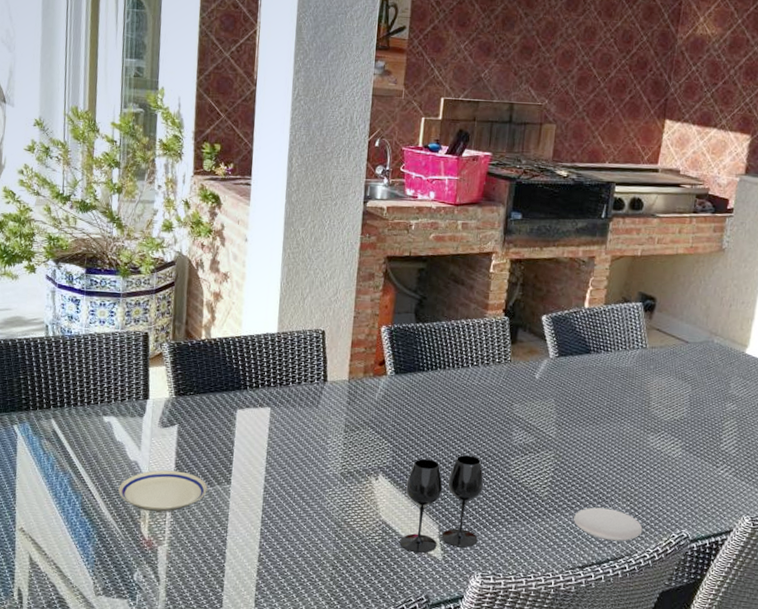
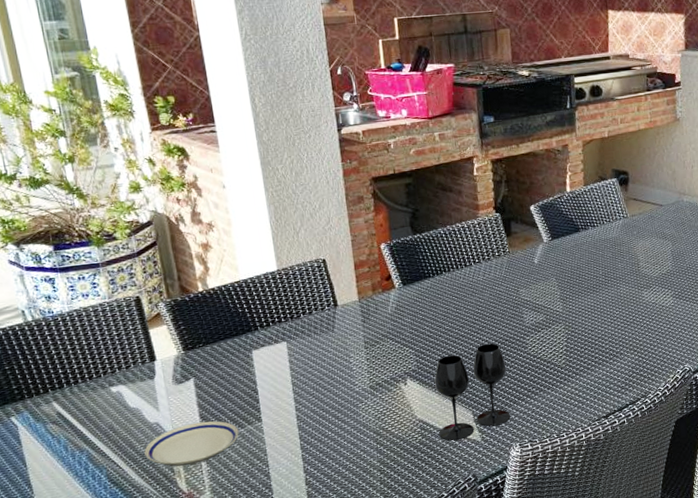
plate: present [574,507,643,542] -> none [591,361,652,389]

